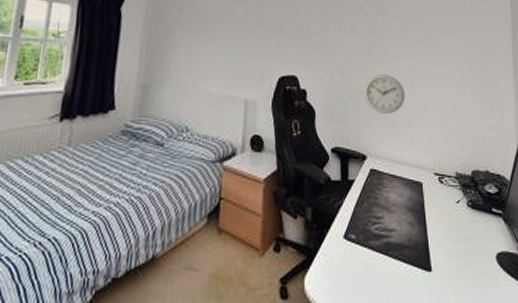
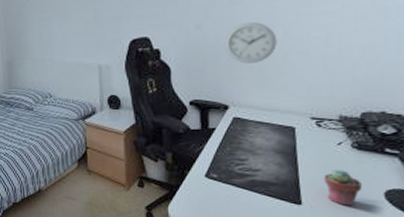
potted succulent: none [449,229,478,273] -> present [324,169,362,207]

